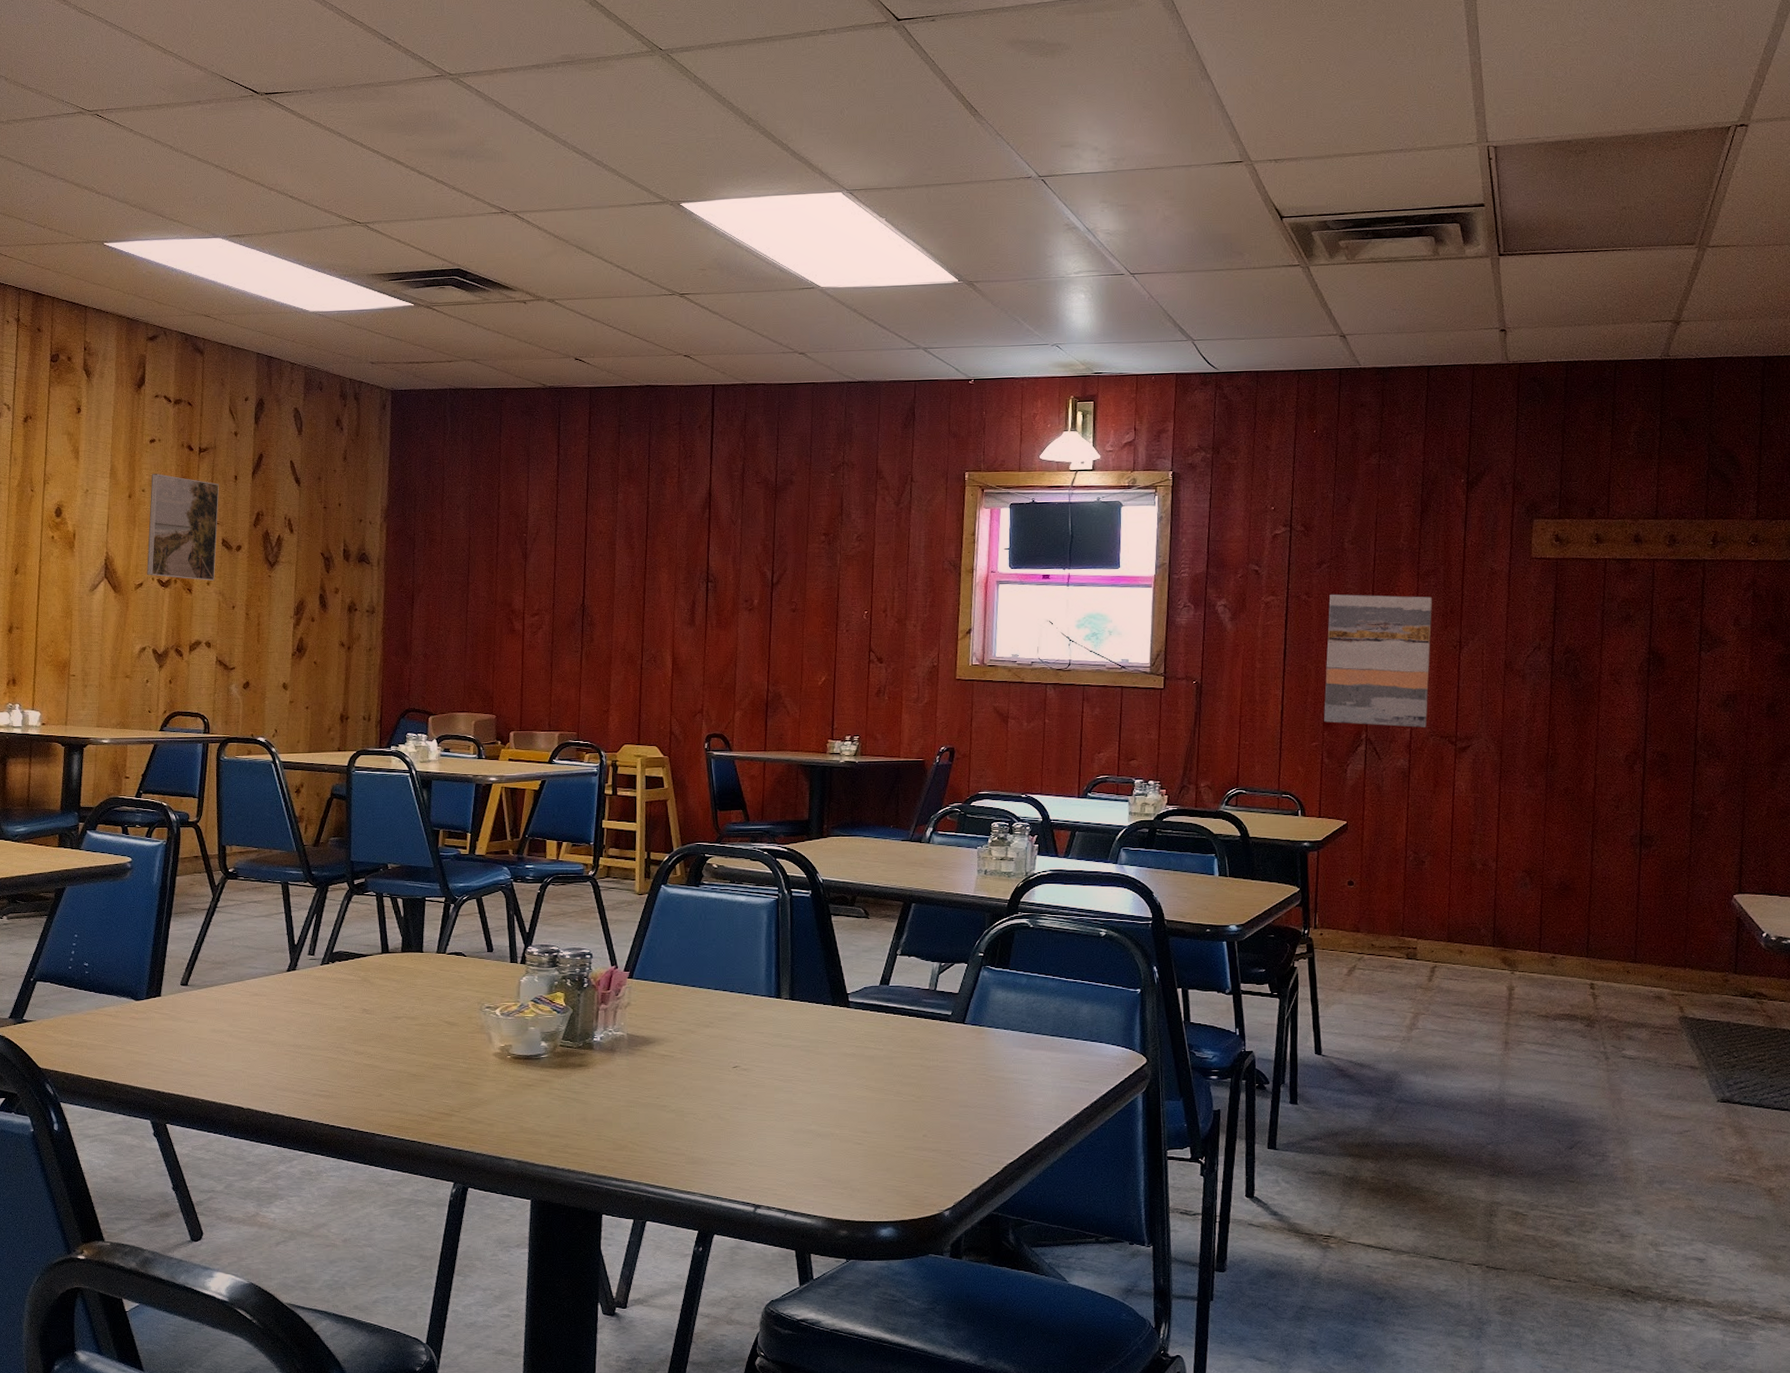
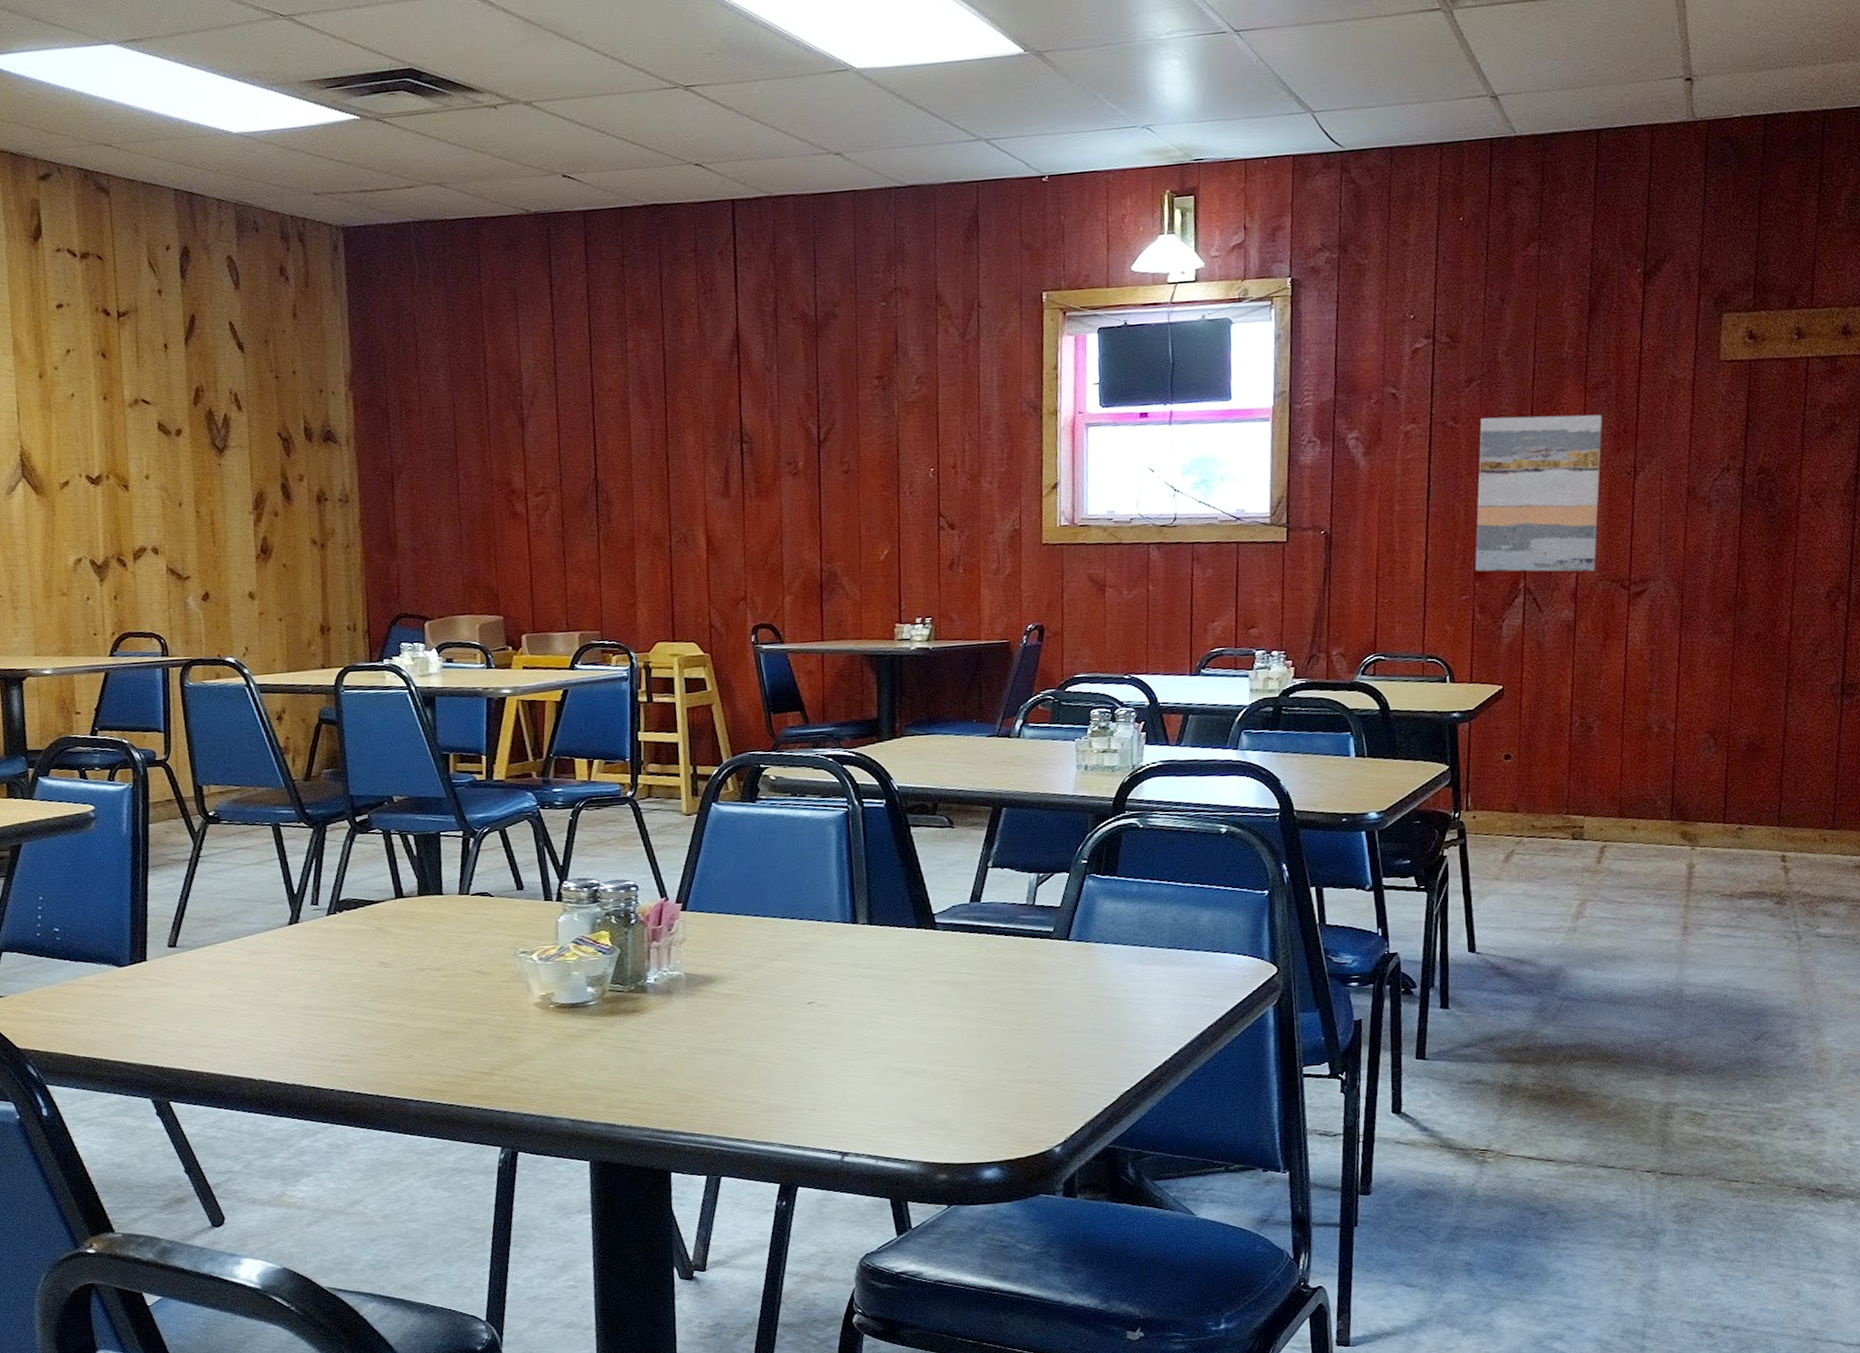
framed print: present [147,474,219,581] -> none [63,346,155,474]

